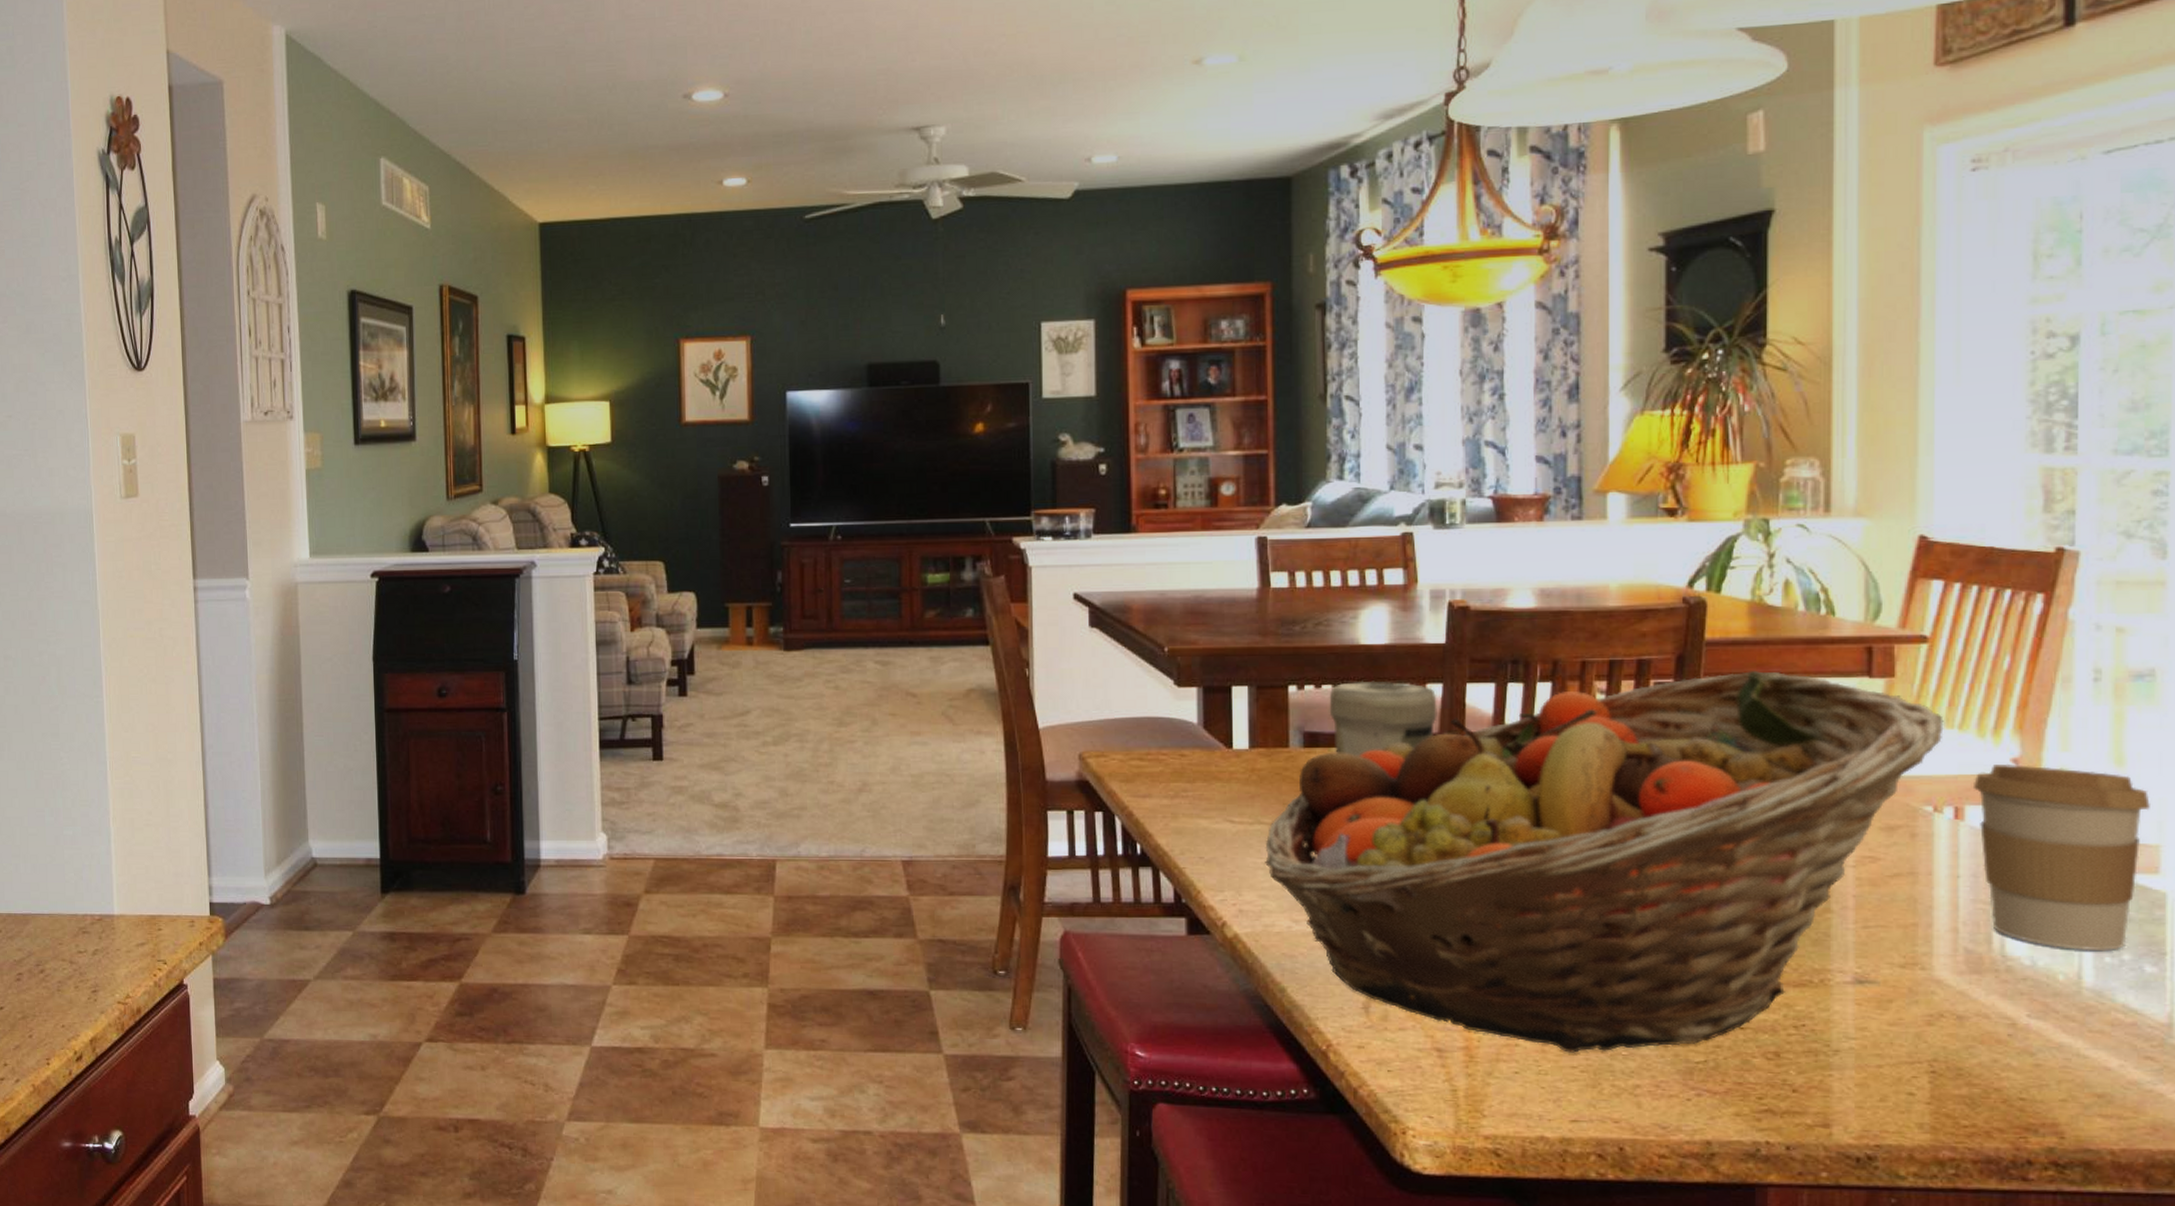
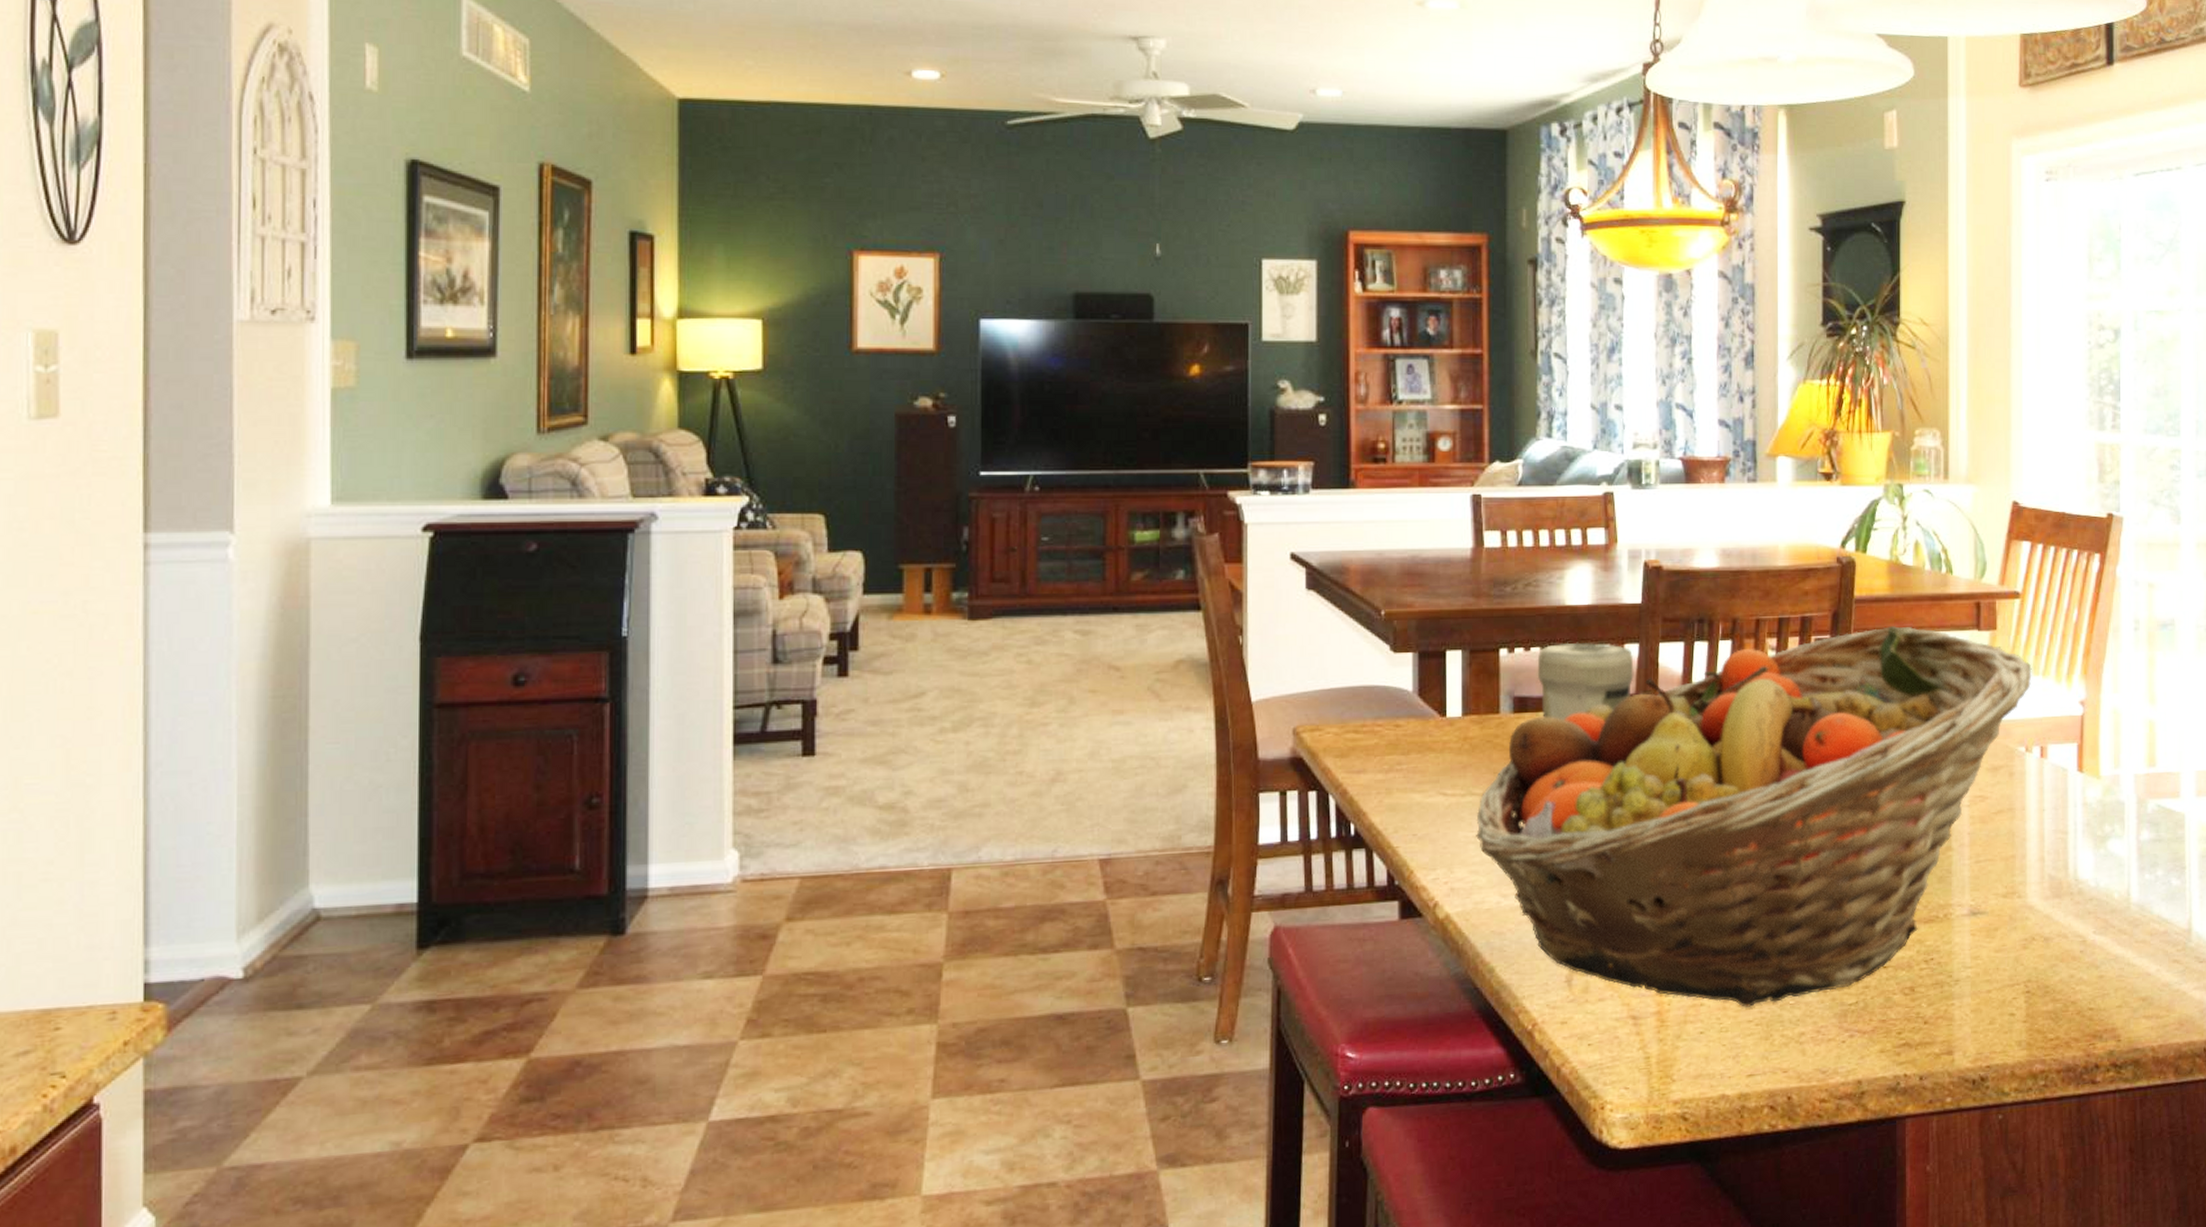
coffee cup: present [1972,763,2150,952] -> none [2053,705,2173,870]

